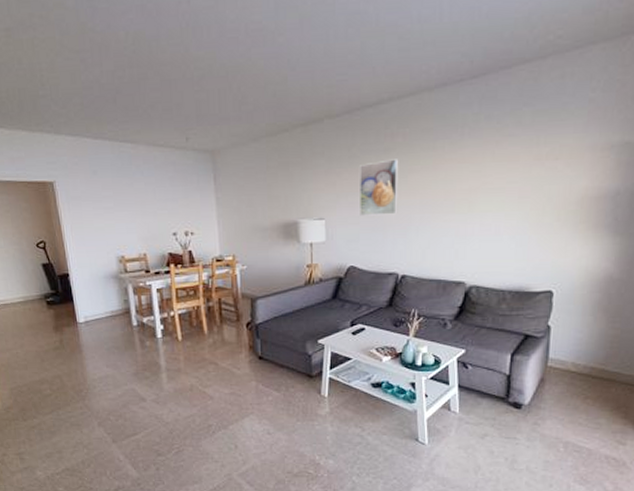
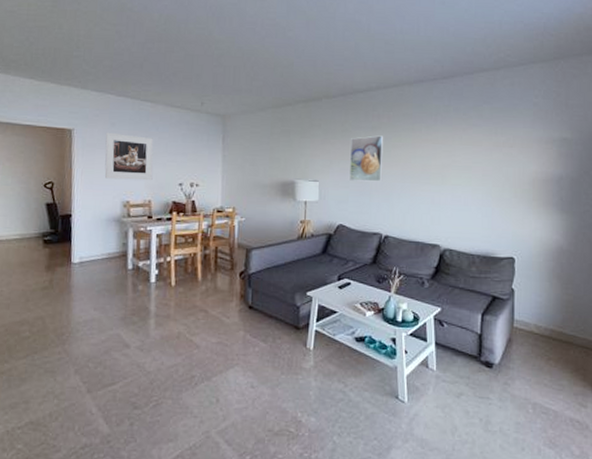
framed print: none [89,181,145,234] -> present [104,132,154,181]

